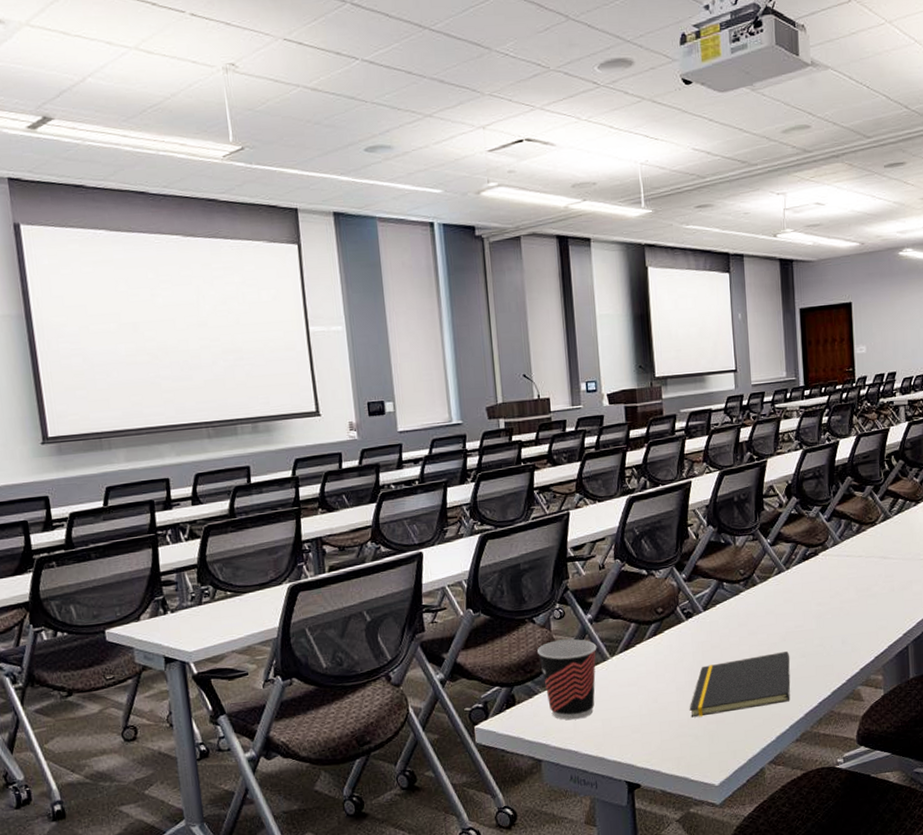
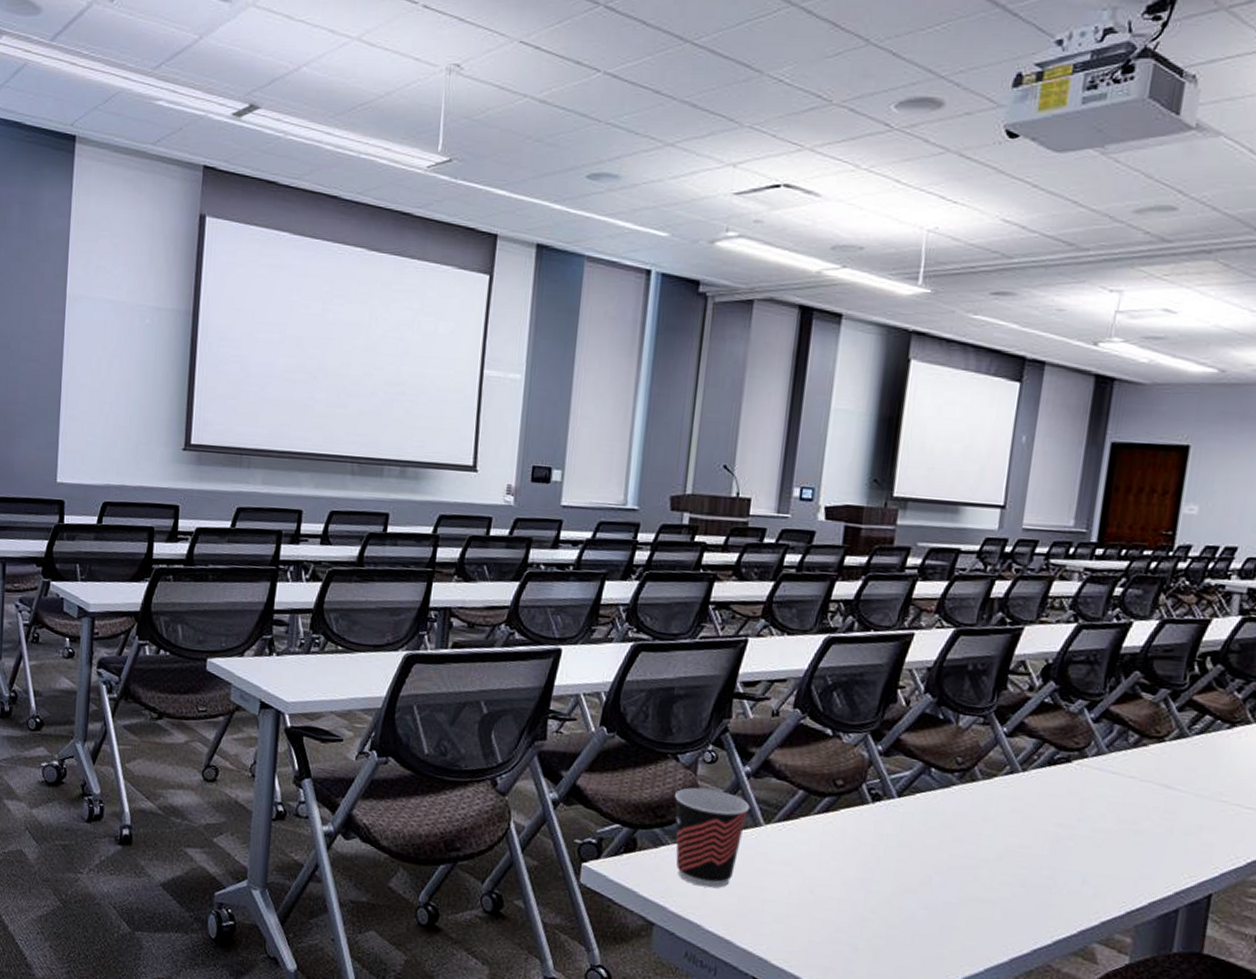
notepad: present [689,651,791,718] -> none [853,864,1005,938]

